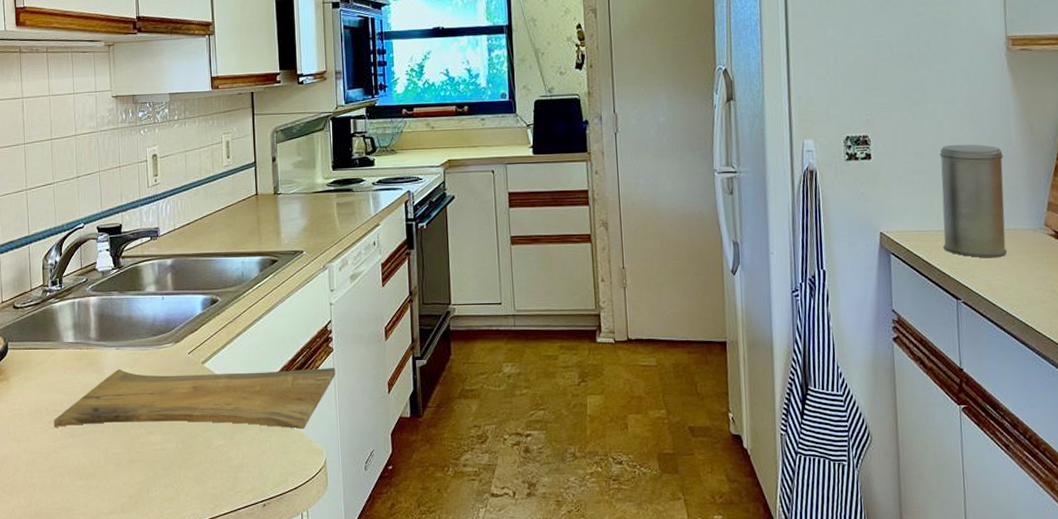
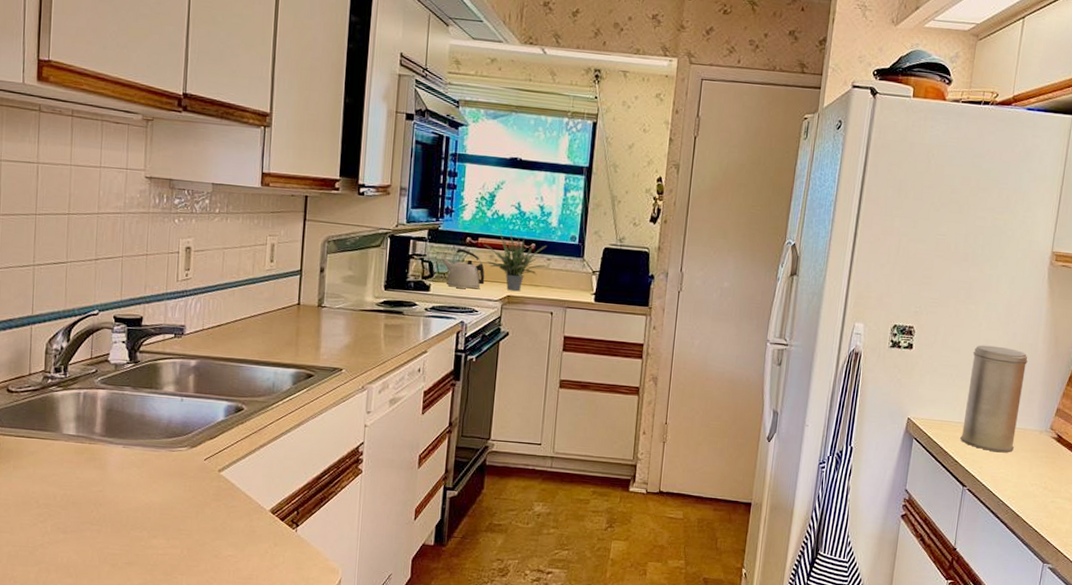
cutting board: present [53,368,336,430] -> none [43,468,362,548]
kettle: none [382,120,425,160] -> present [442,248,485,289]
potted plant: none [419,96,484,155] -> present [484,228,549,292]

